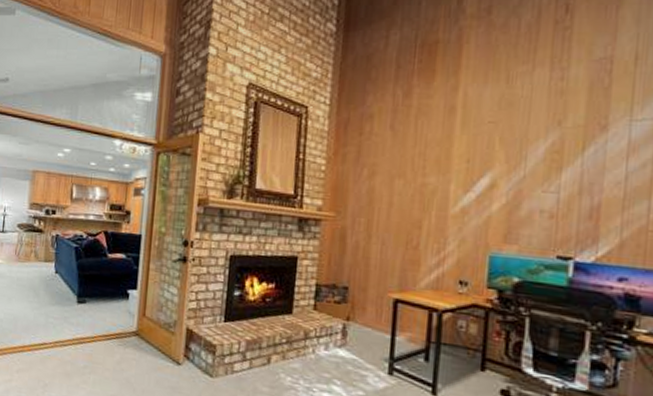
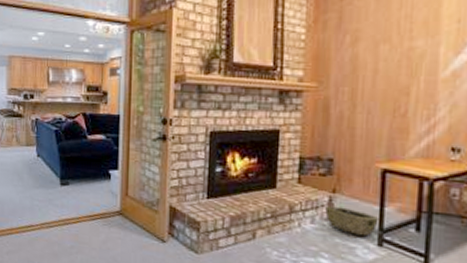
woven basket: none [339,333,390,364] -> present [325,205,379,236]

